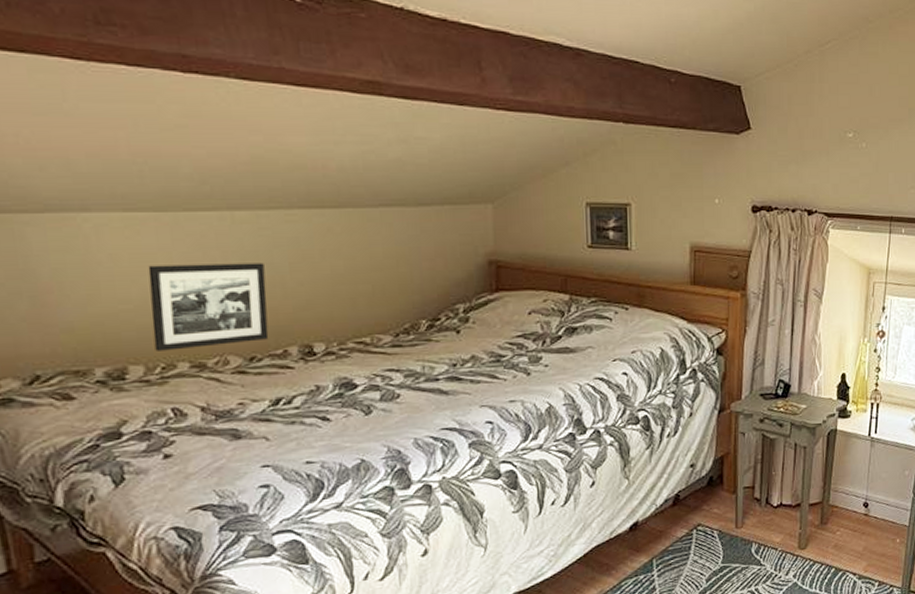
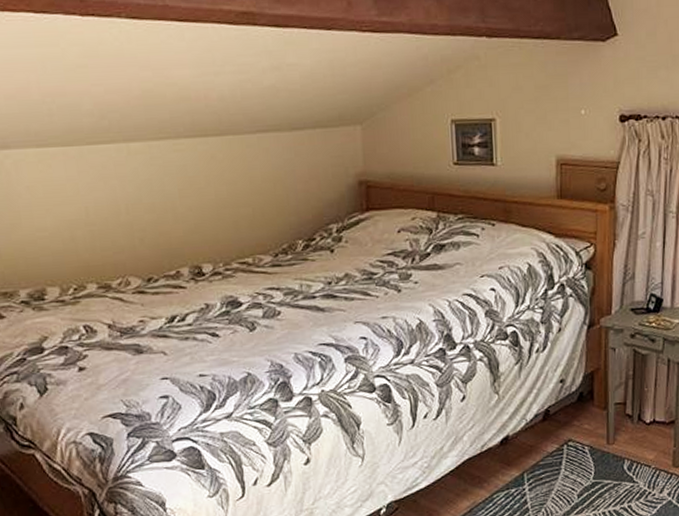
picture frame: present [148,263,269,351] -> none [59,190,163,274]

